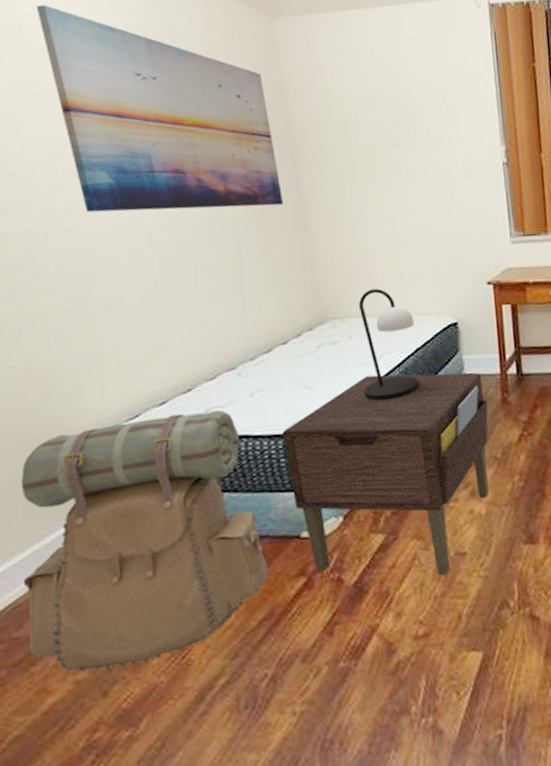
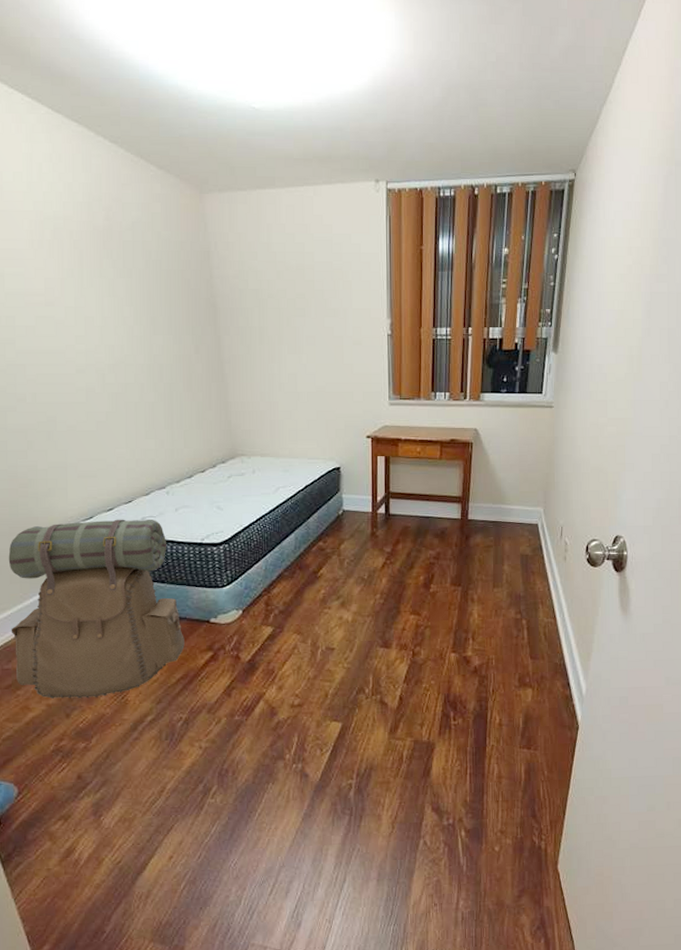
wall art: present [36,5,284,213] -> none [14,173,206,358]
nightstand: present [282,372,489,576] -> none [199,504,360,663]
table lamp: present [358,288,420,402] -> none [261,434,307,525]

